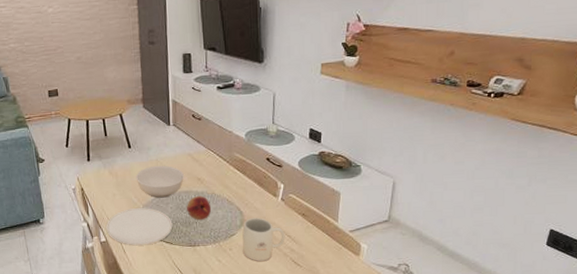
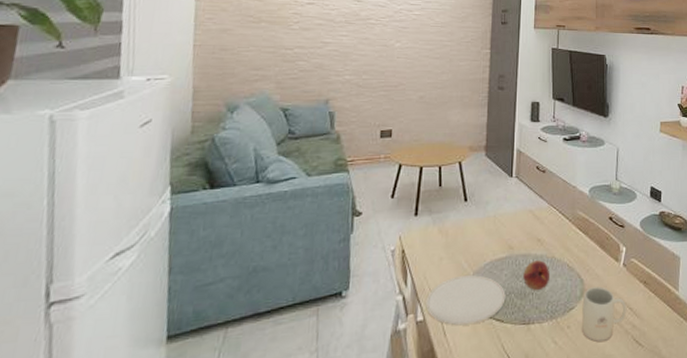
bowl: present [135,165,184,198] -> none [469,222,523,263]

